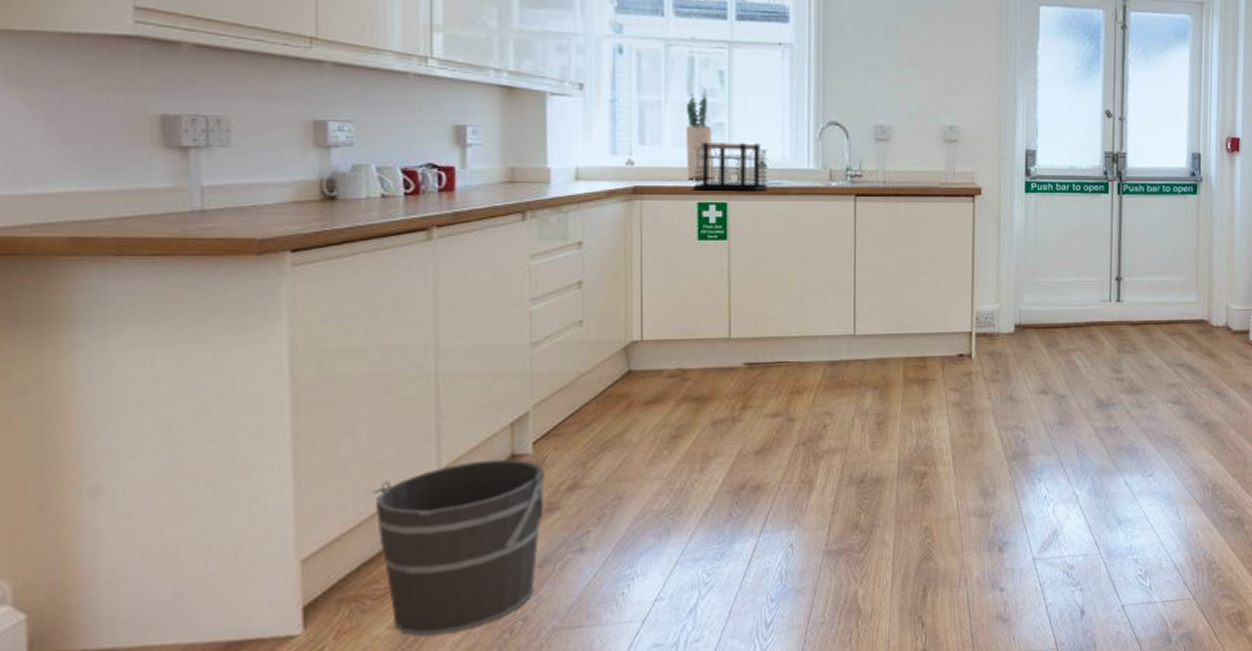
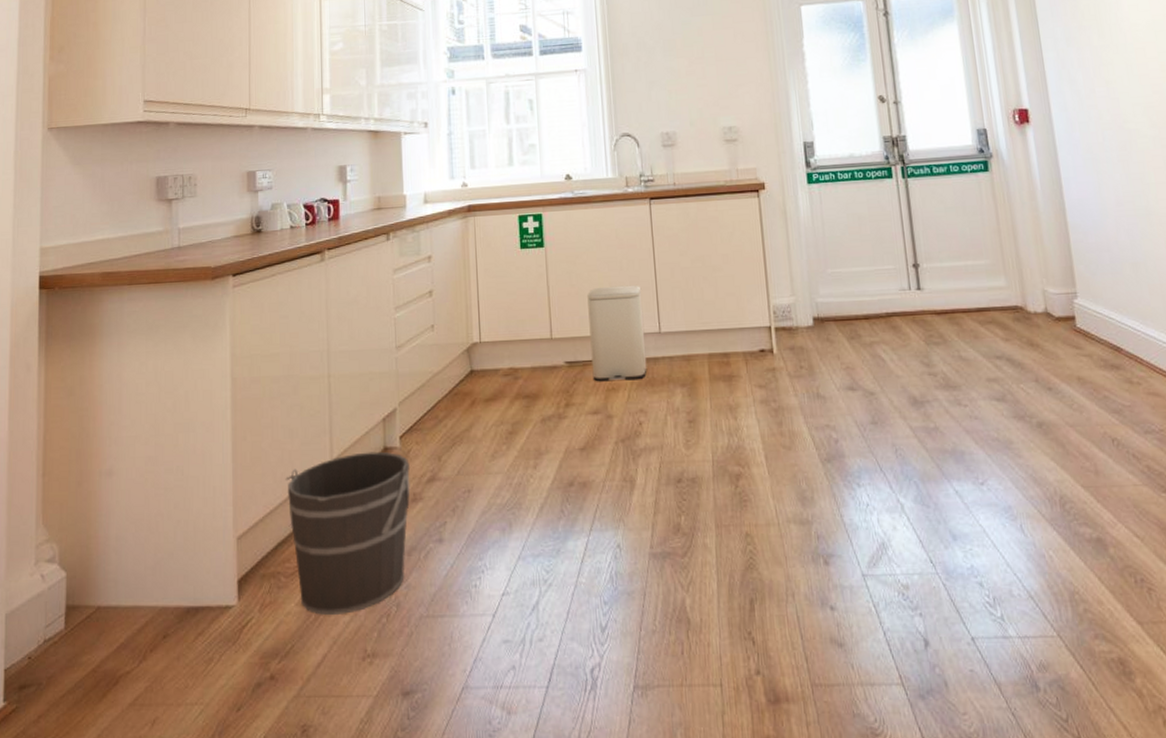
vase: present [685,89,712,180] -> none [505,117,529,196]
dish rack: present [693,141,768,193] -> none [512,159,575,206]
pedal bin: none [775,285,838,384] -> present [587,285,647,382]

